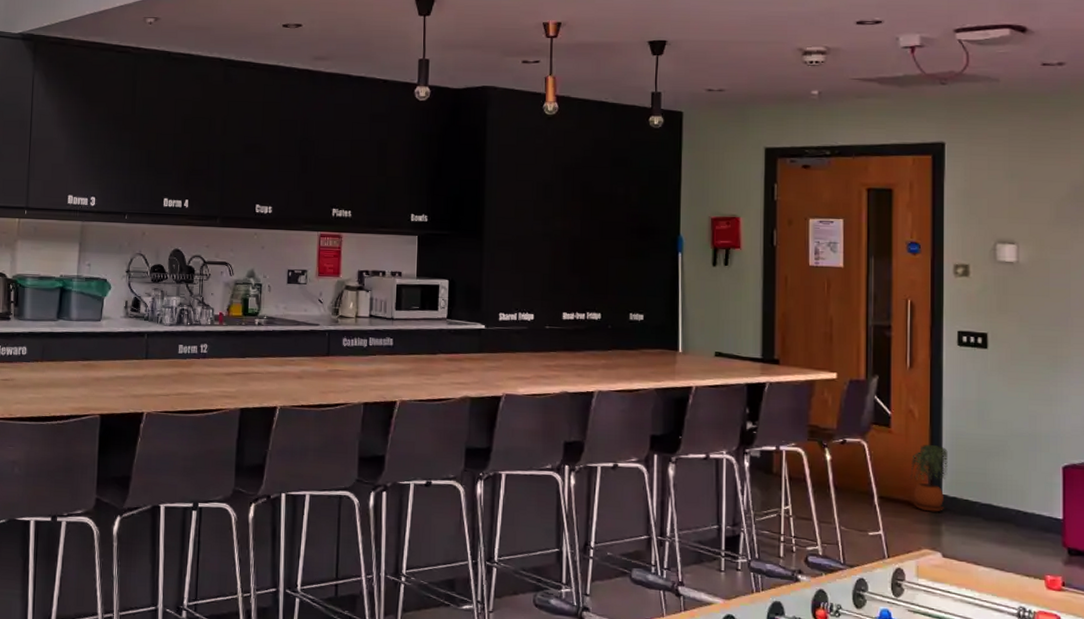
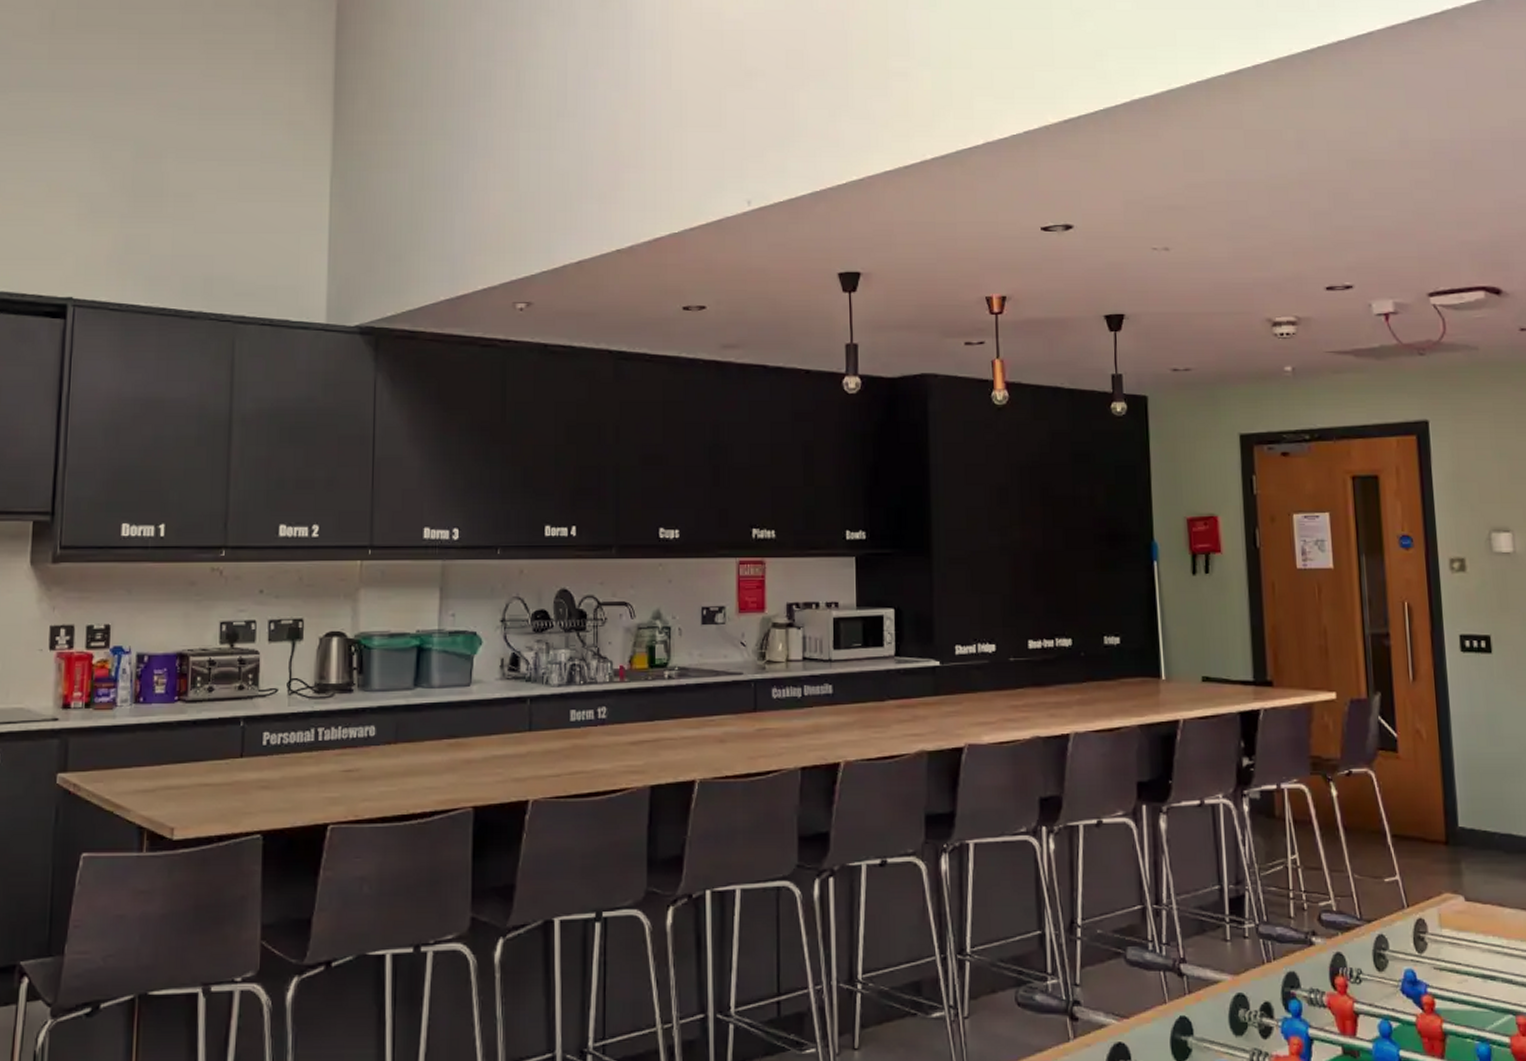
potted plant: present [910,444,948,512] -> none [1423,768,1463,848]

